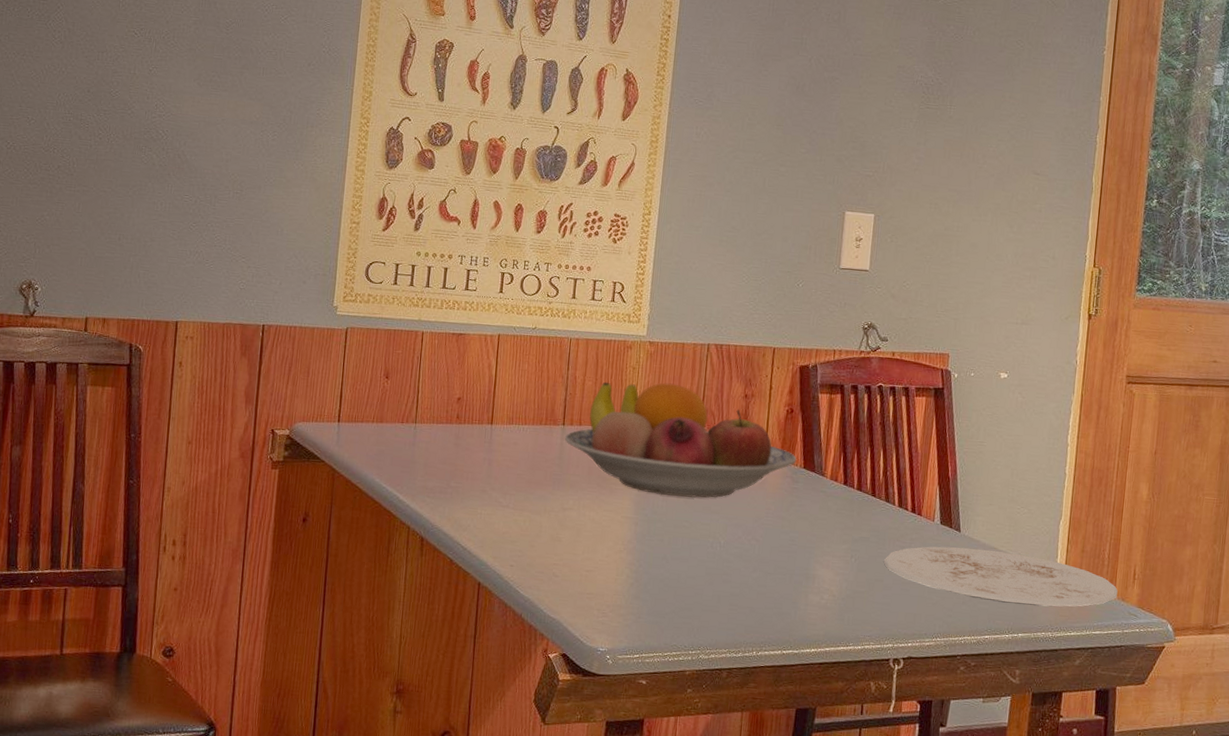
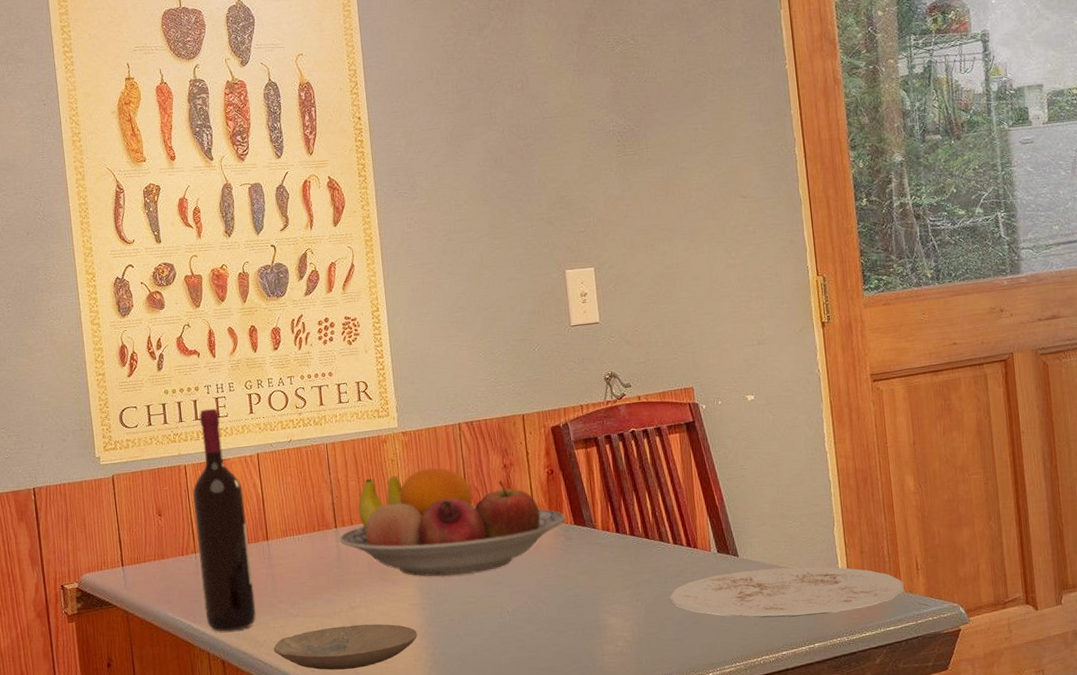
wine bottle: none [413,279,478,510] -> present [193,408,256,632]
plate: none [475,524,625,572] -> present [273,624,418,670]

